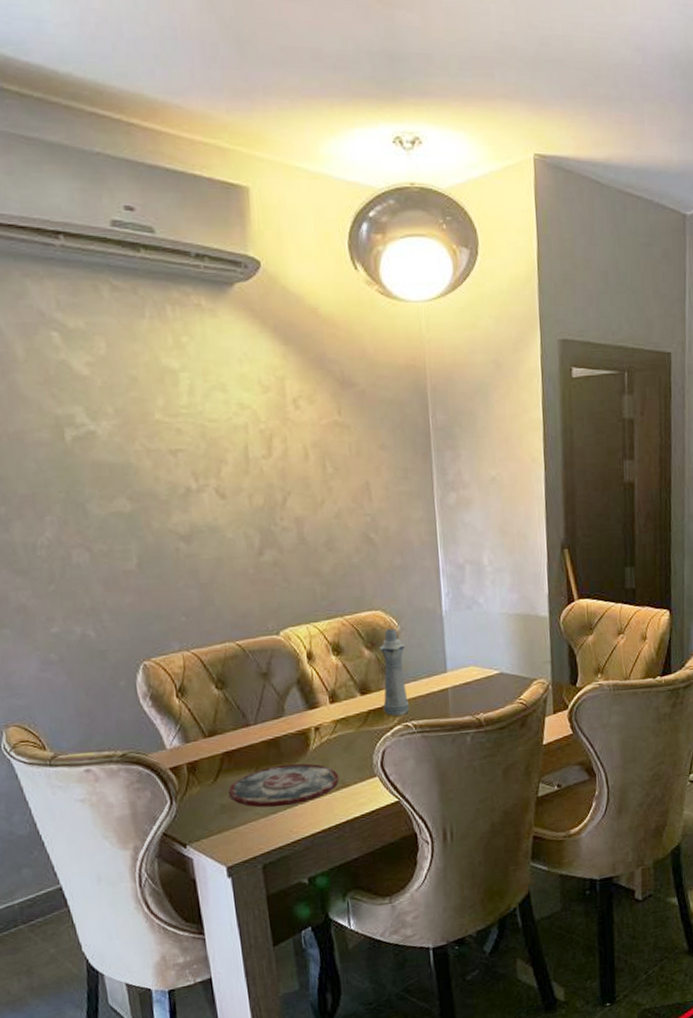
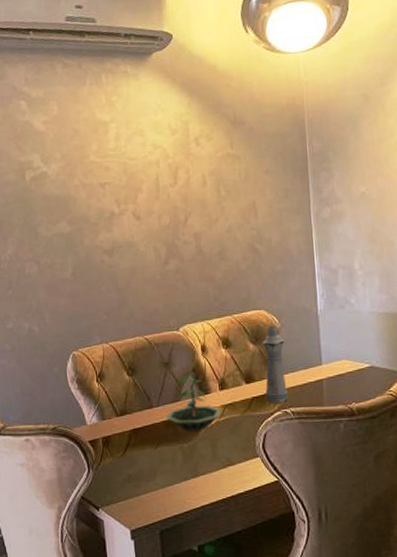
plate: present [228,763,340,808] -> none [134,442,227,480]
terrarium: none [265,683,333,752] -> present [165,372,222,432]

